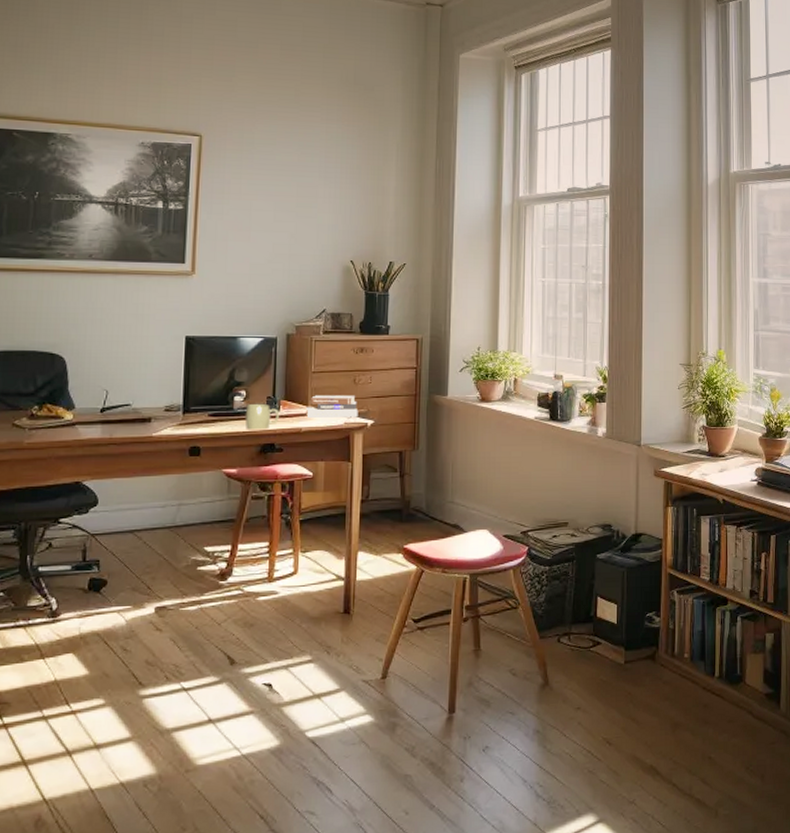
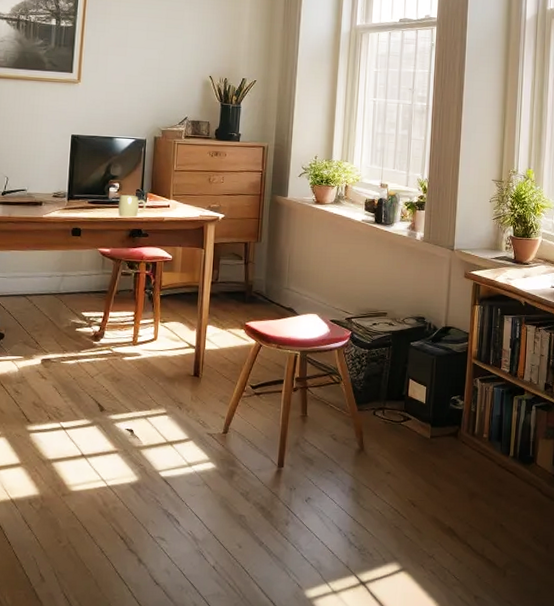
books: present [306,395,358,419] -> none [168,190,212,211]

